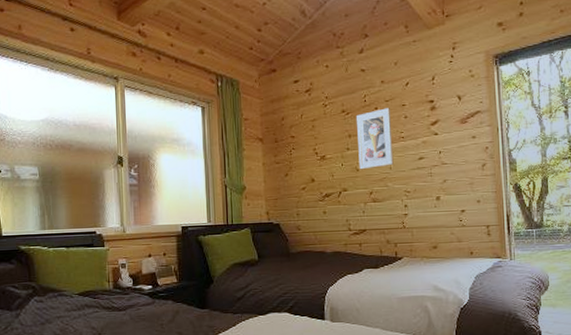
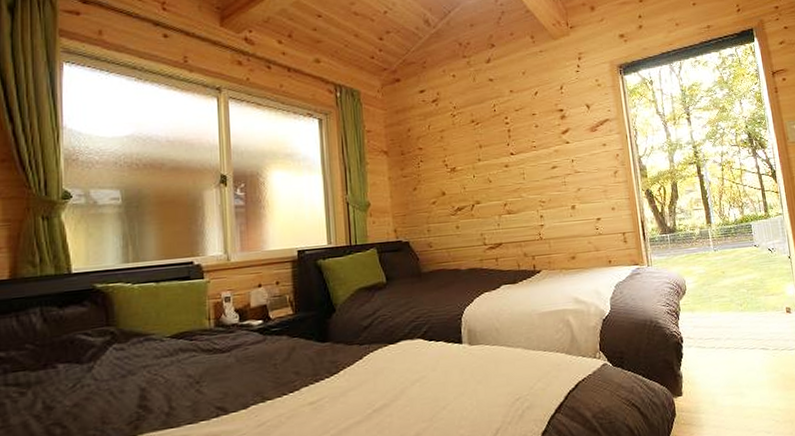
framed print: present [356,108,394,170] -> none [486,117,527,181]

